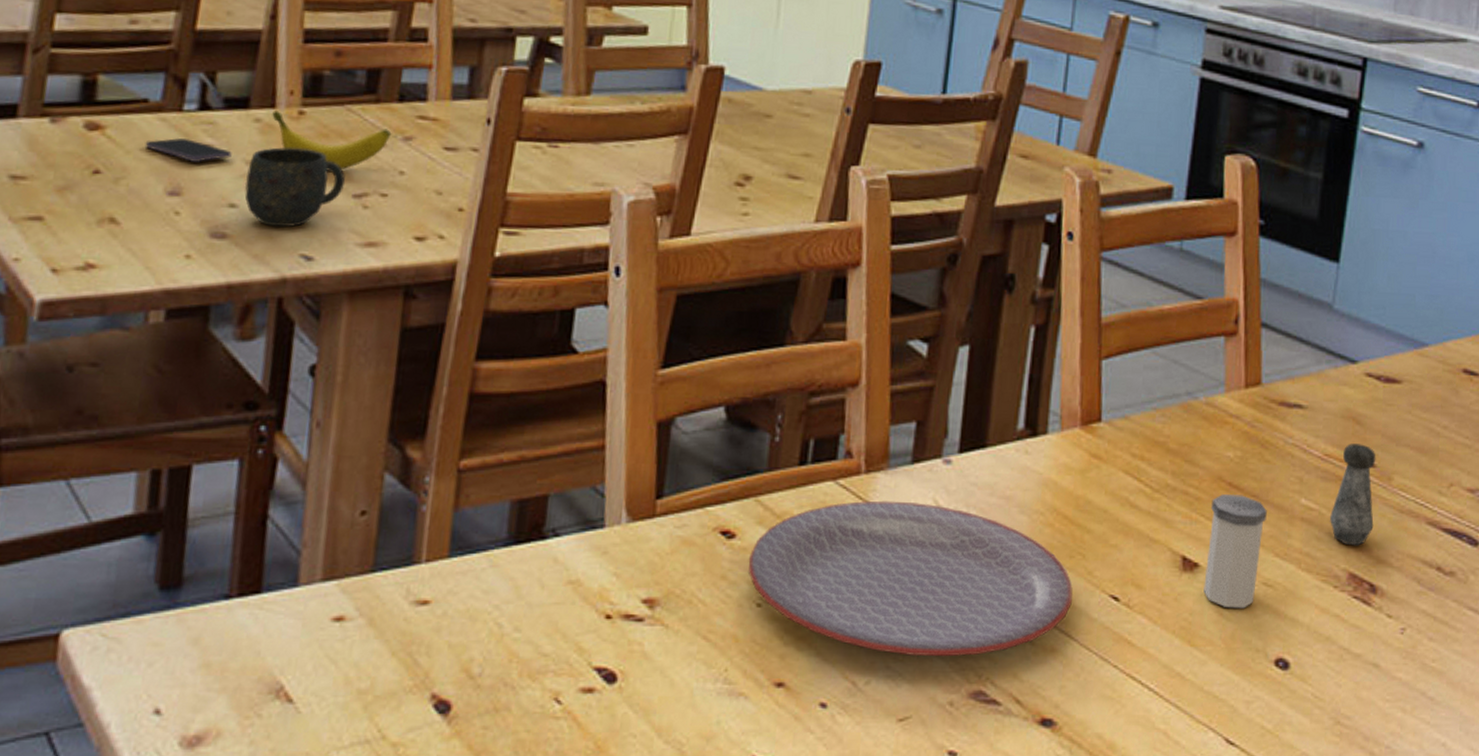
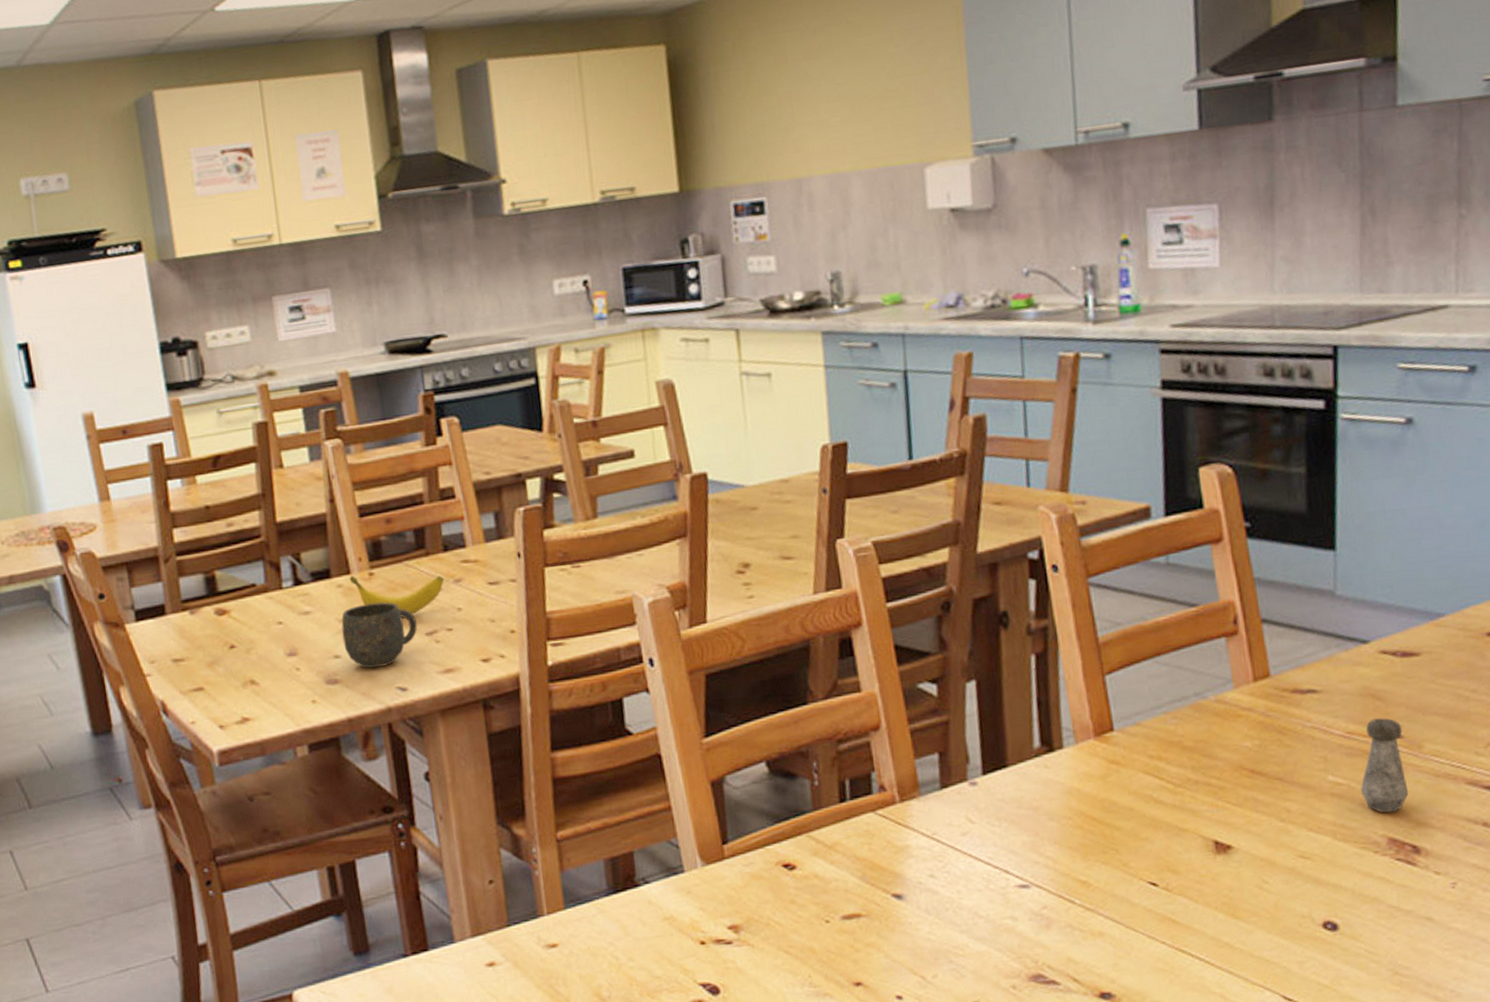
smartphone: present [145,138,232,162] -> none [261,610,327,627]
plate: present [748,500,1074,657] -> none [811,822,1113,951]
salt shaker: present [1203,494,1267,609] -> none [1236,779,1295,882]

